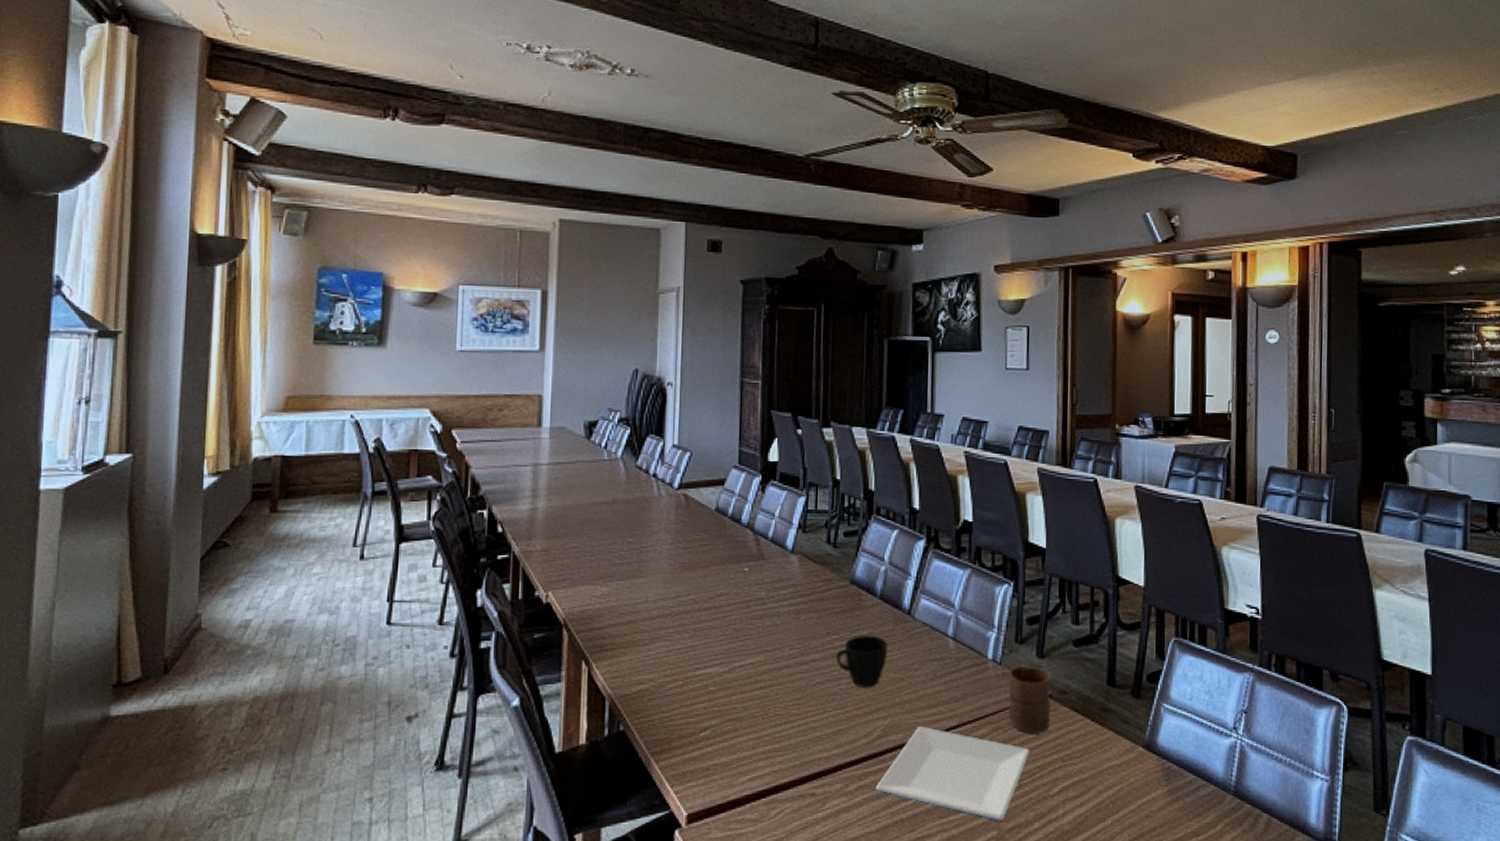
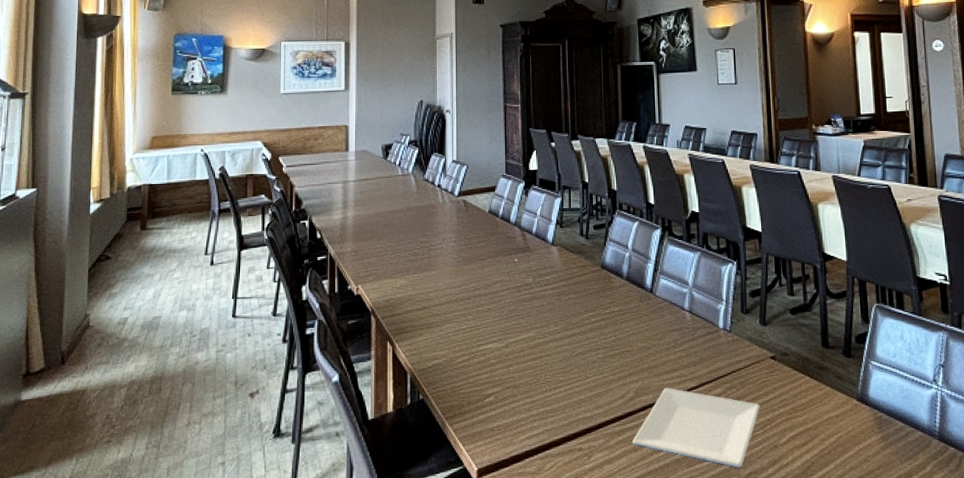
cup: present [836,635,888,687] -> none [593,311,636,356]
cup: present [1008,665,1051,734] -> none [737,332,776,391]

